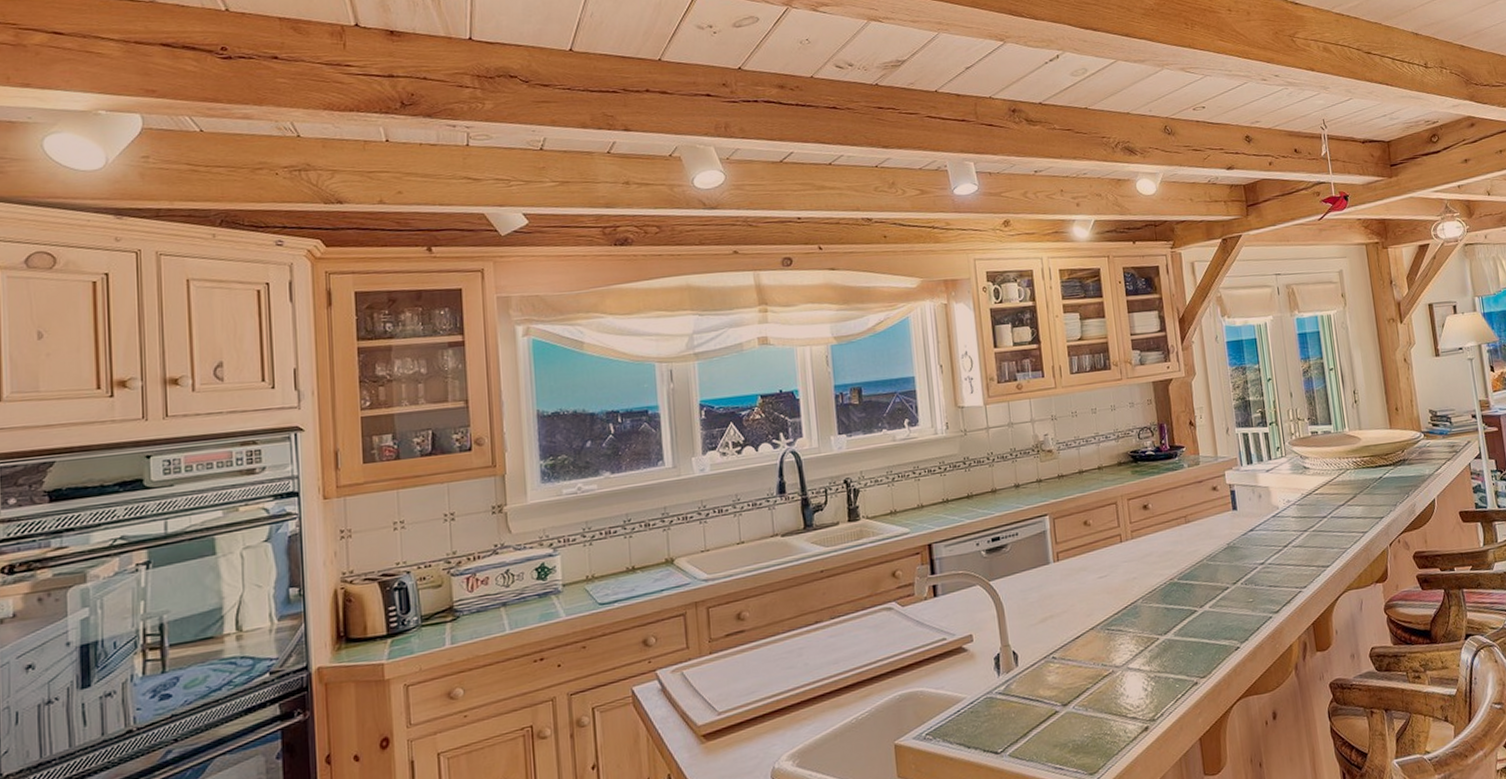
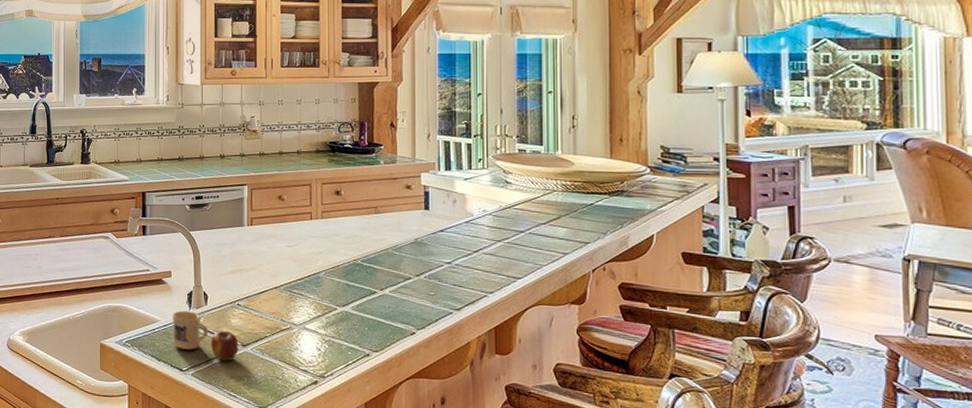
mug: none [978,677,1060,730] -> present [172,310,239,361]

